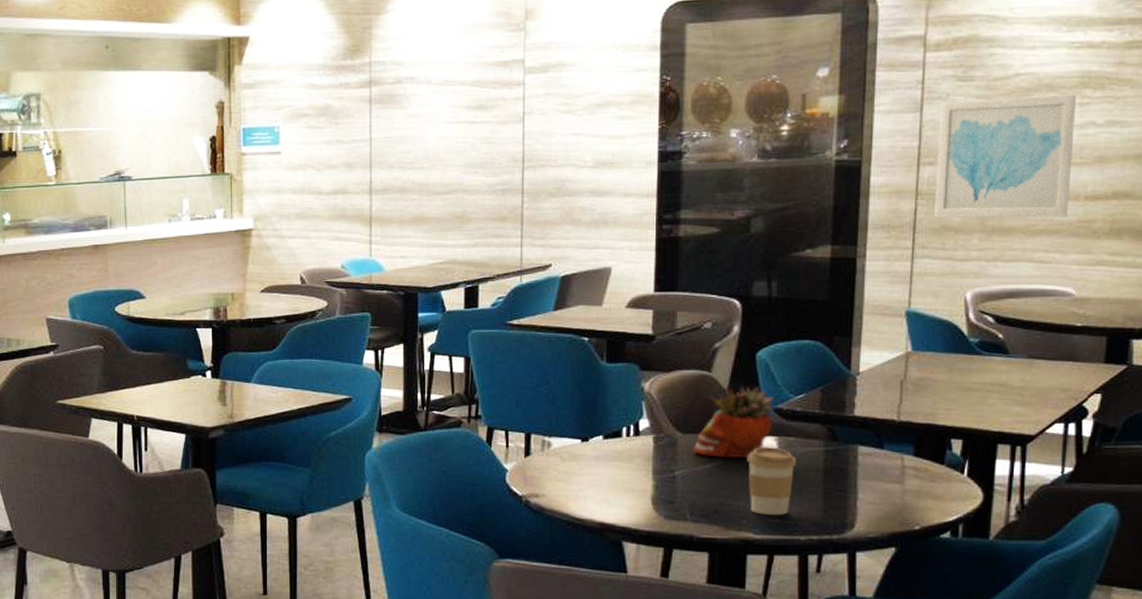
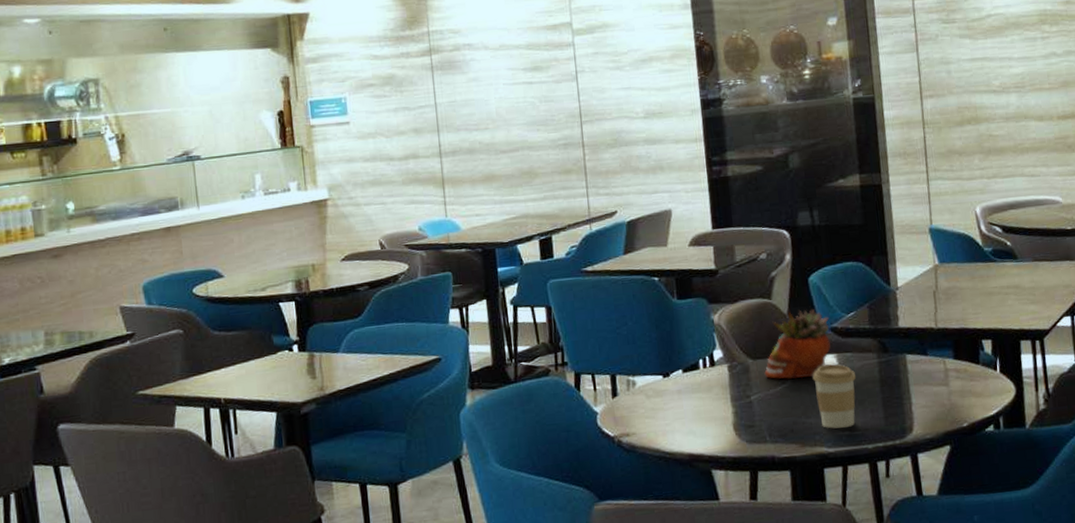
wall art: present [933,95,1076,218] -> none [932,31,1046,144]

